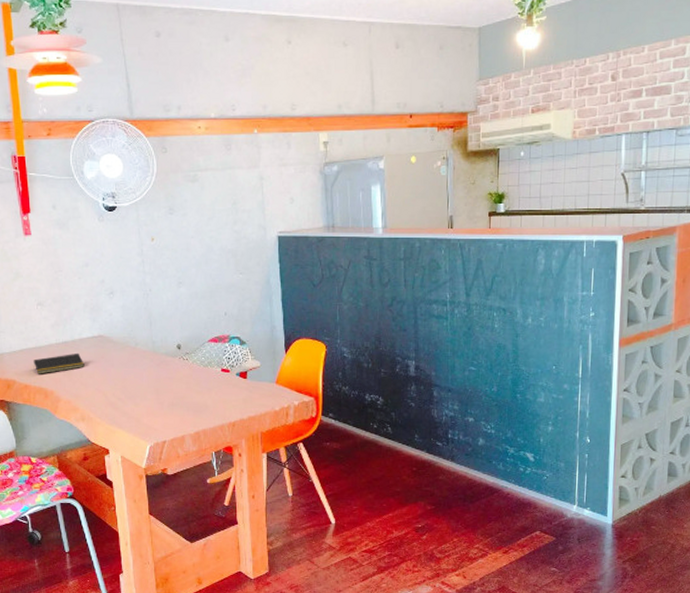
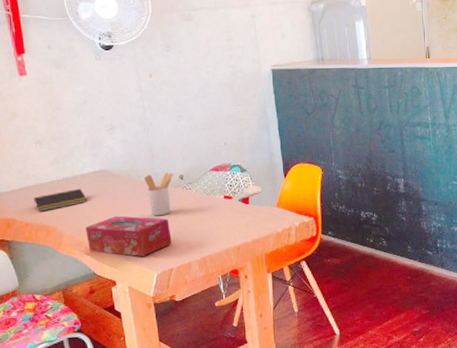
tissue box: none [82,383,166,426] -> present [85,216,172,257]
utensil holder: none [142,341,171,386] -> present [144,173,174,216]

